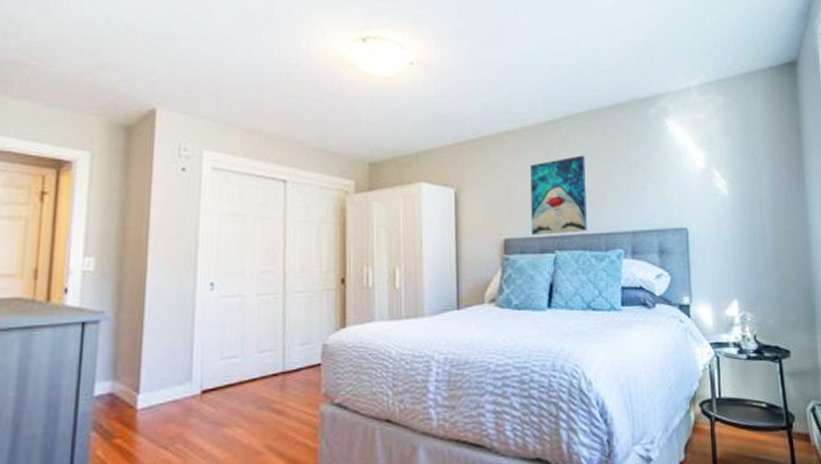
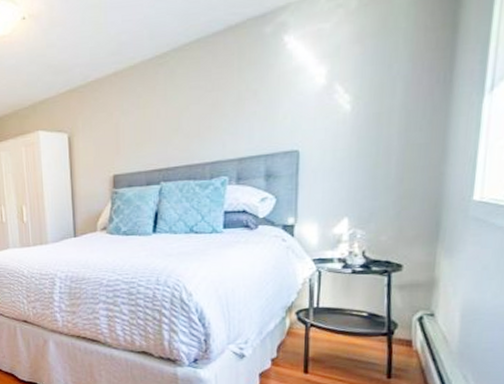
wall art: present [530,155,587,235] -> none [137,87,192,169]

